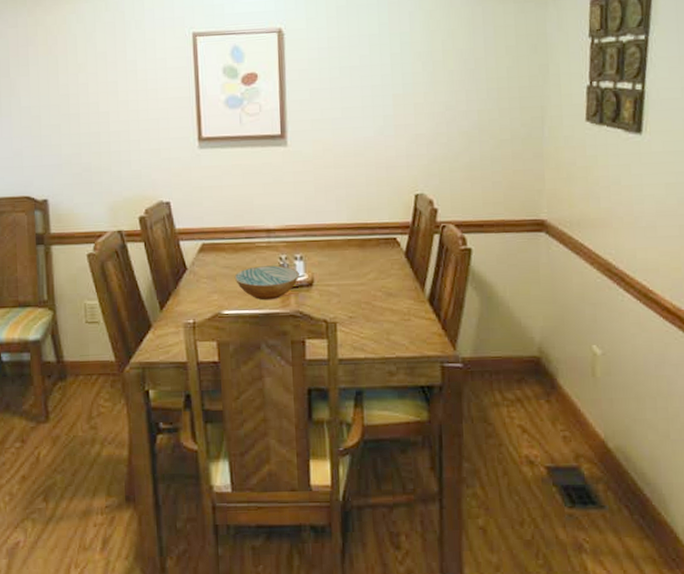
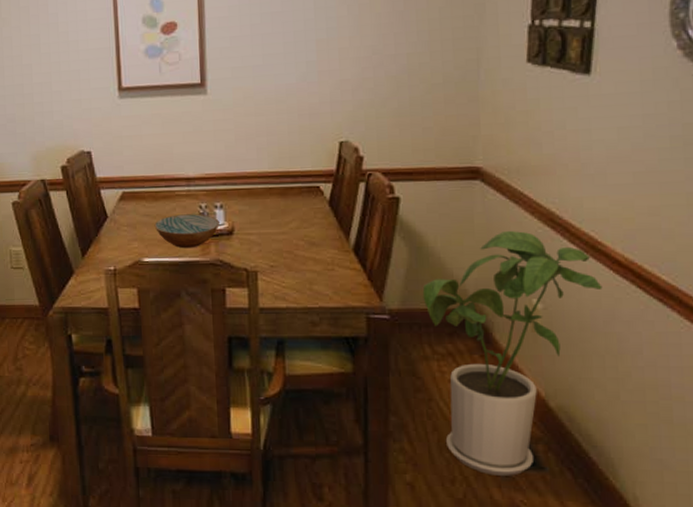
house plant: none [493,281,654,516] -> present [422,231,603,476]

